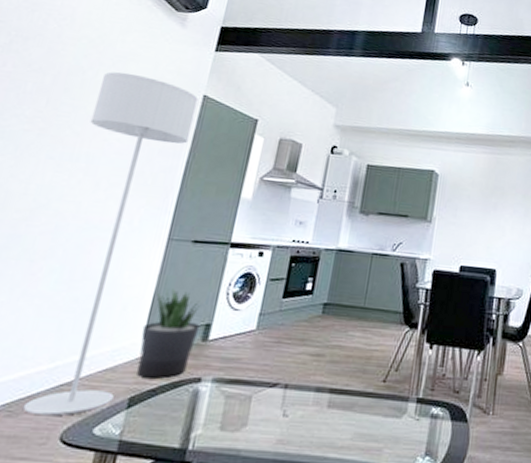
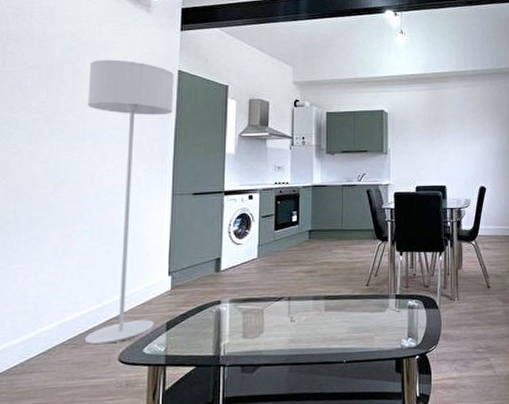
planter: present [136,288,201,379] -> none [166,234,212,306]

